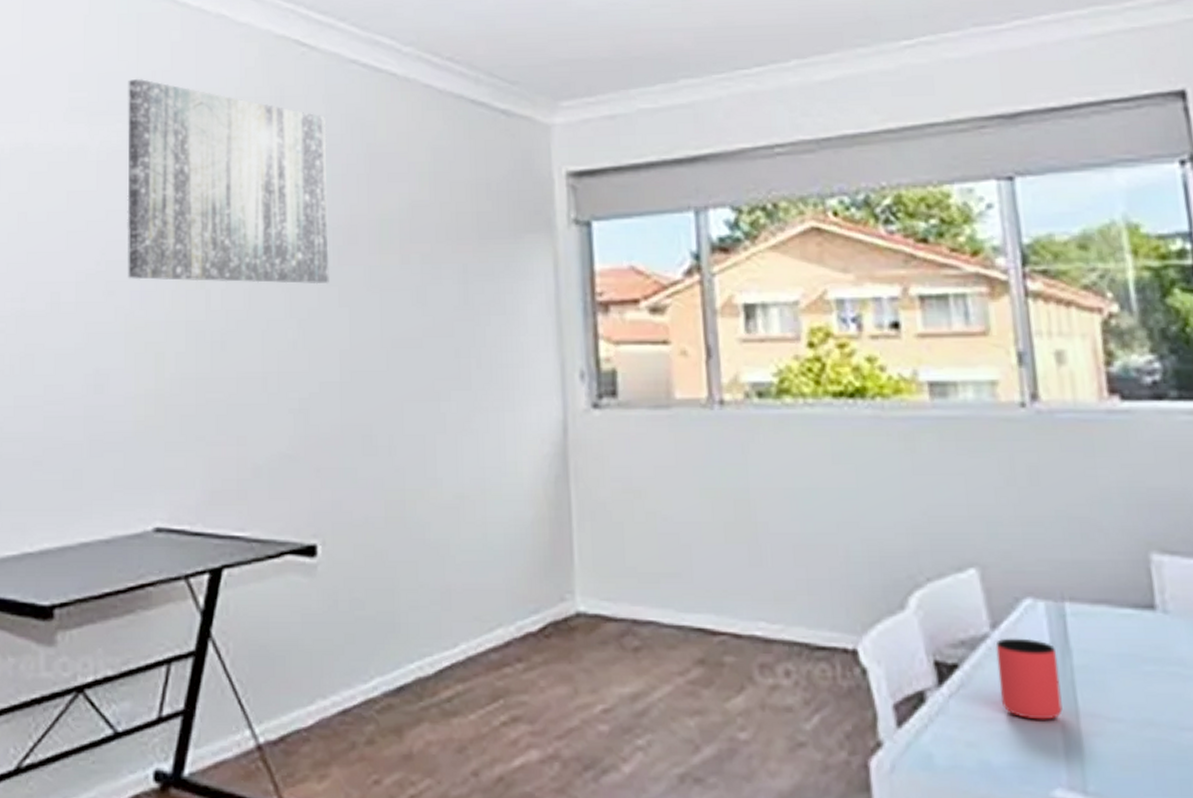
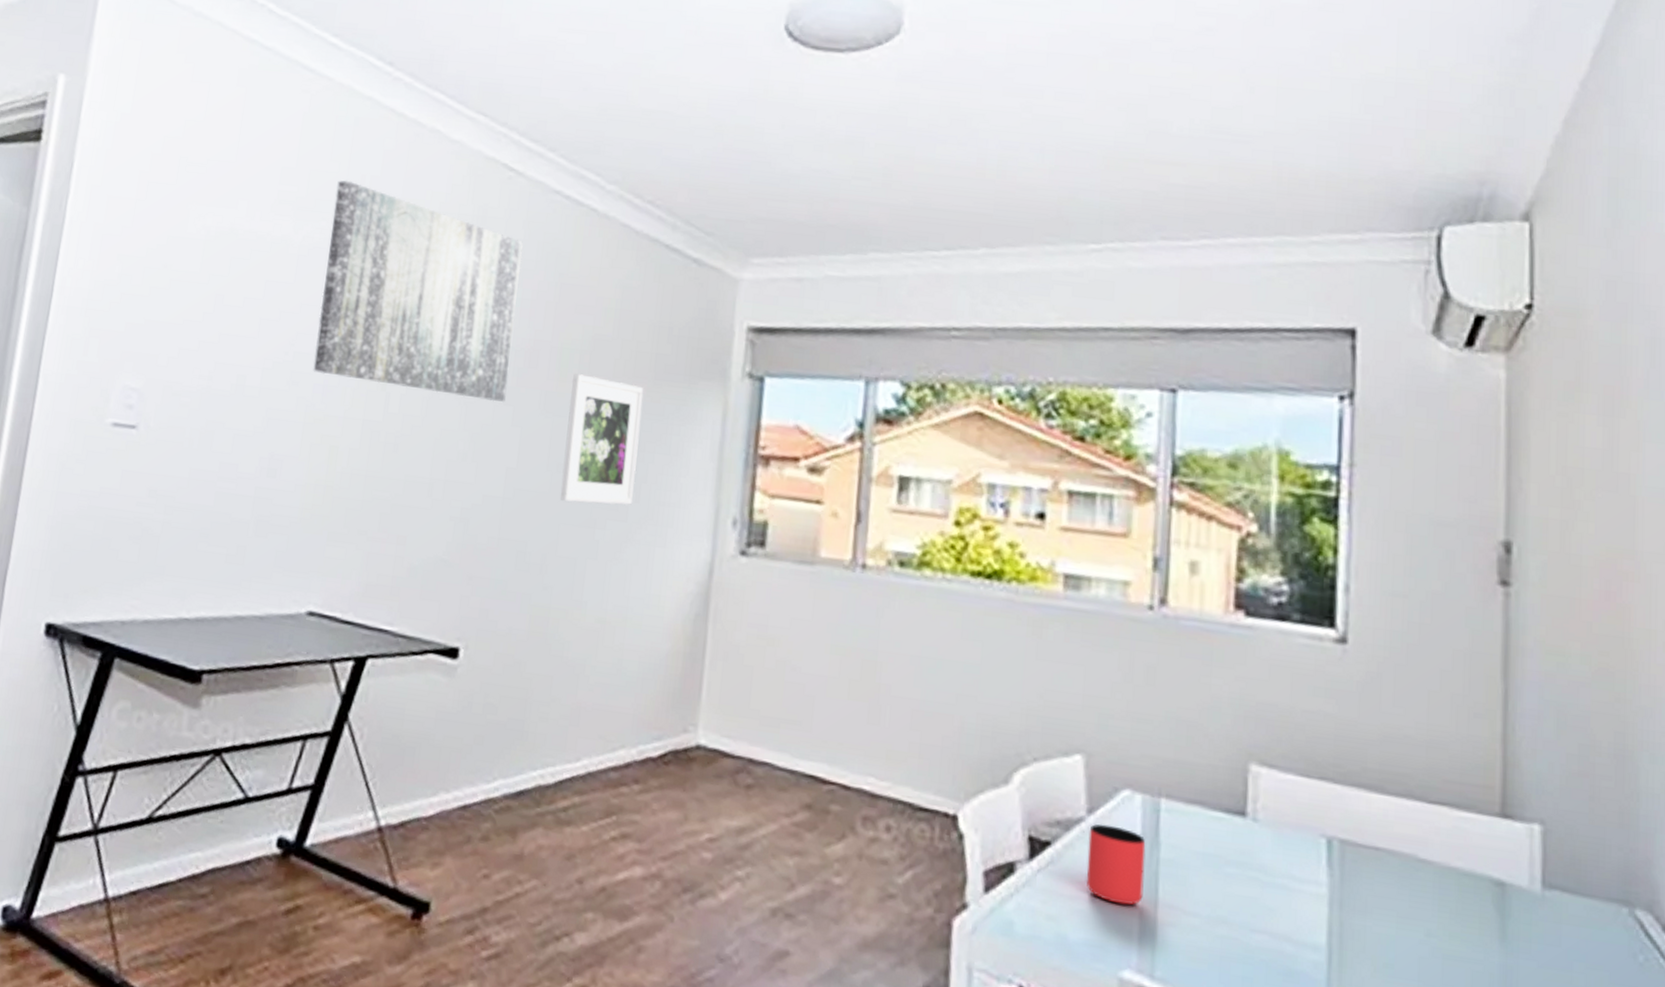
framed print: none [394,244,474,377] -> present [560,373,643,506]

